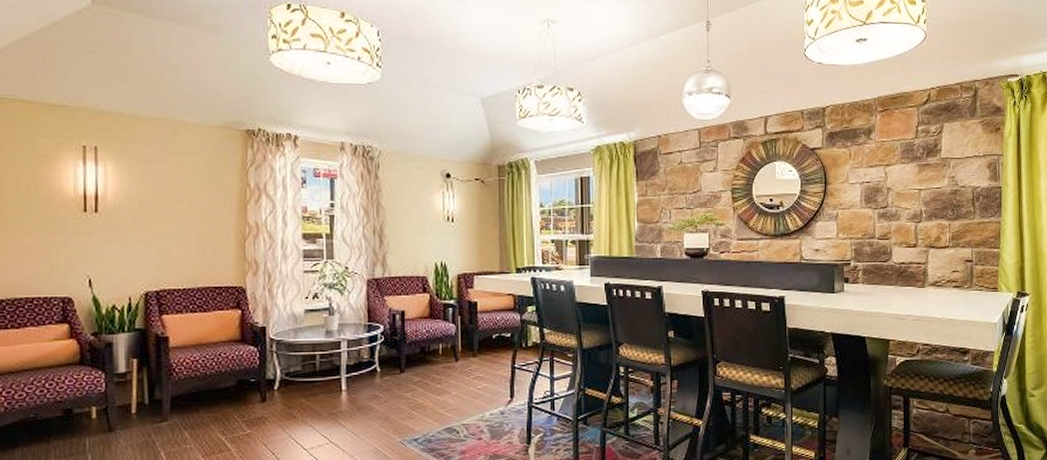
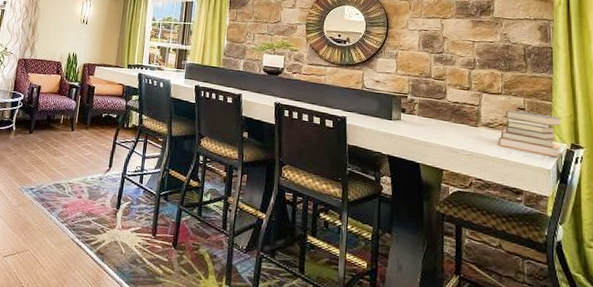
books: none [945,264,1008,309] -> present [498,110,562,157]

